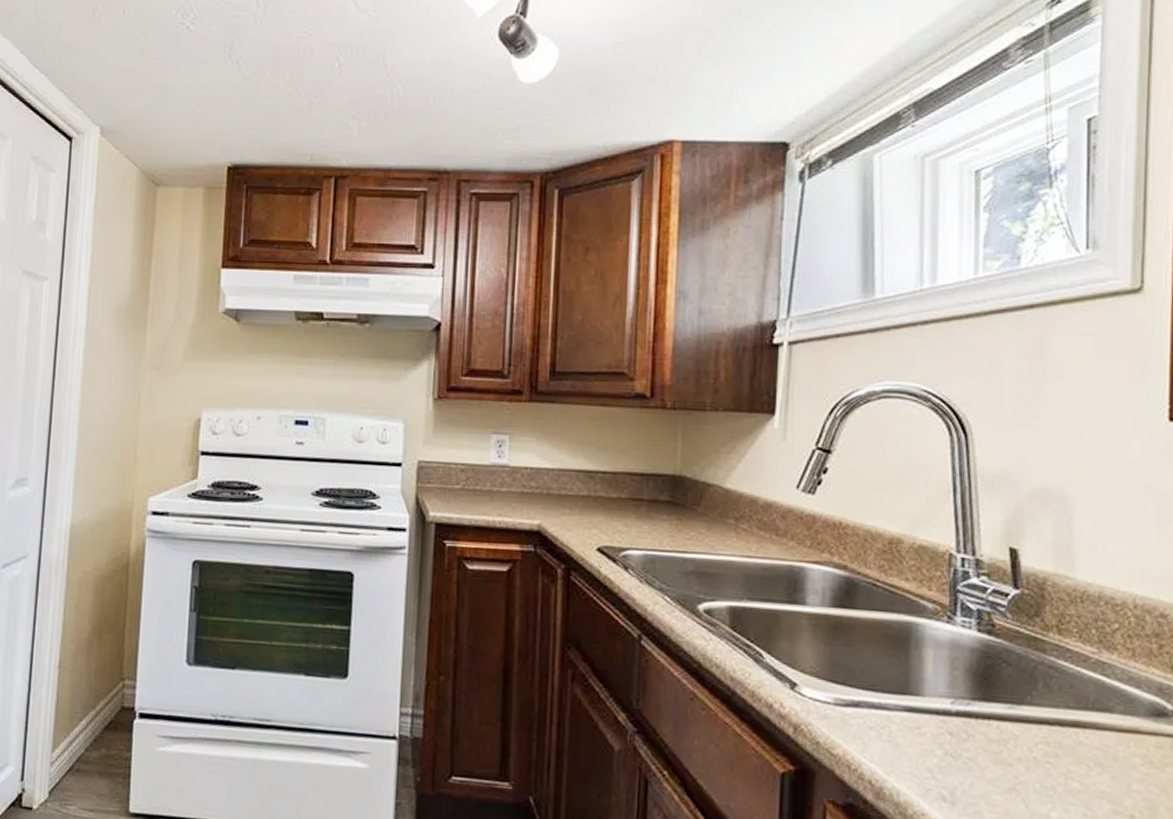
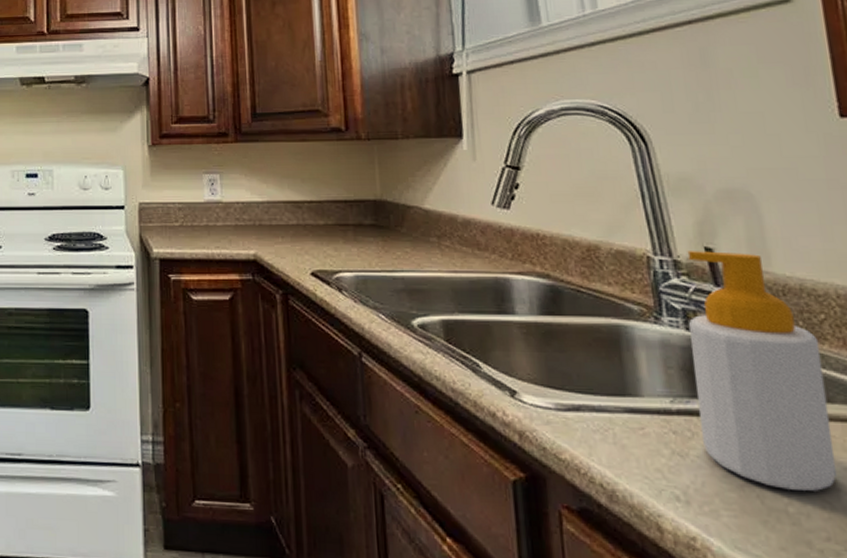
soap bottle: none [978,550,1109,798] -> present [687,251,838,491]

